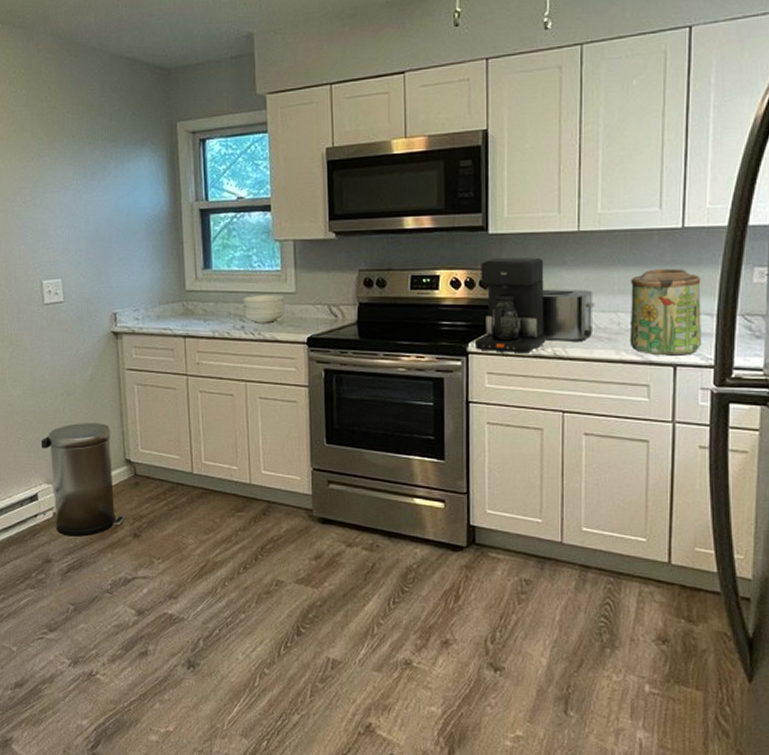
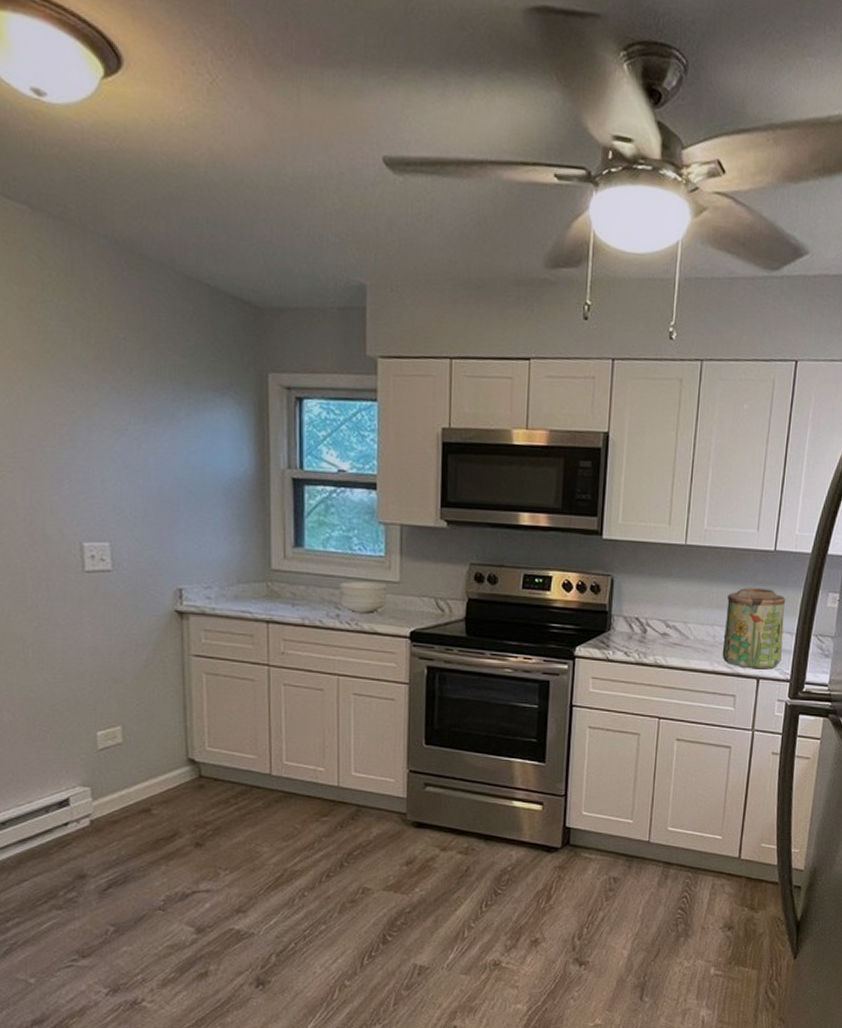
pedal bin: present [40,423,127,537] -> none [75,716,187,848]
coffee maker: present [476,257,546,354] -> none [583,564,653,660]
toaster: present [543,289,595,343] -> none [646,599,695,652]

